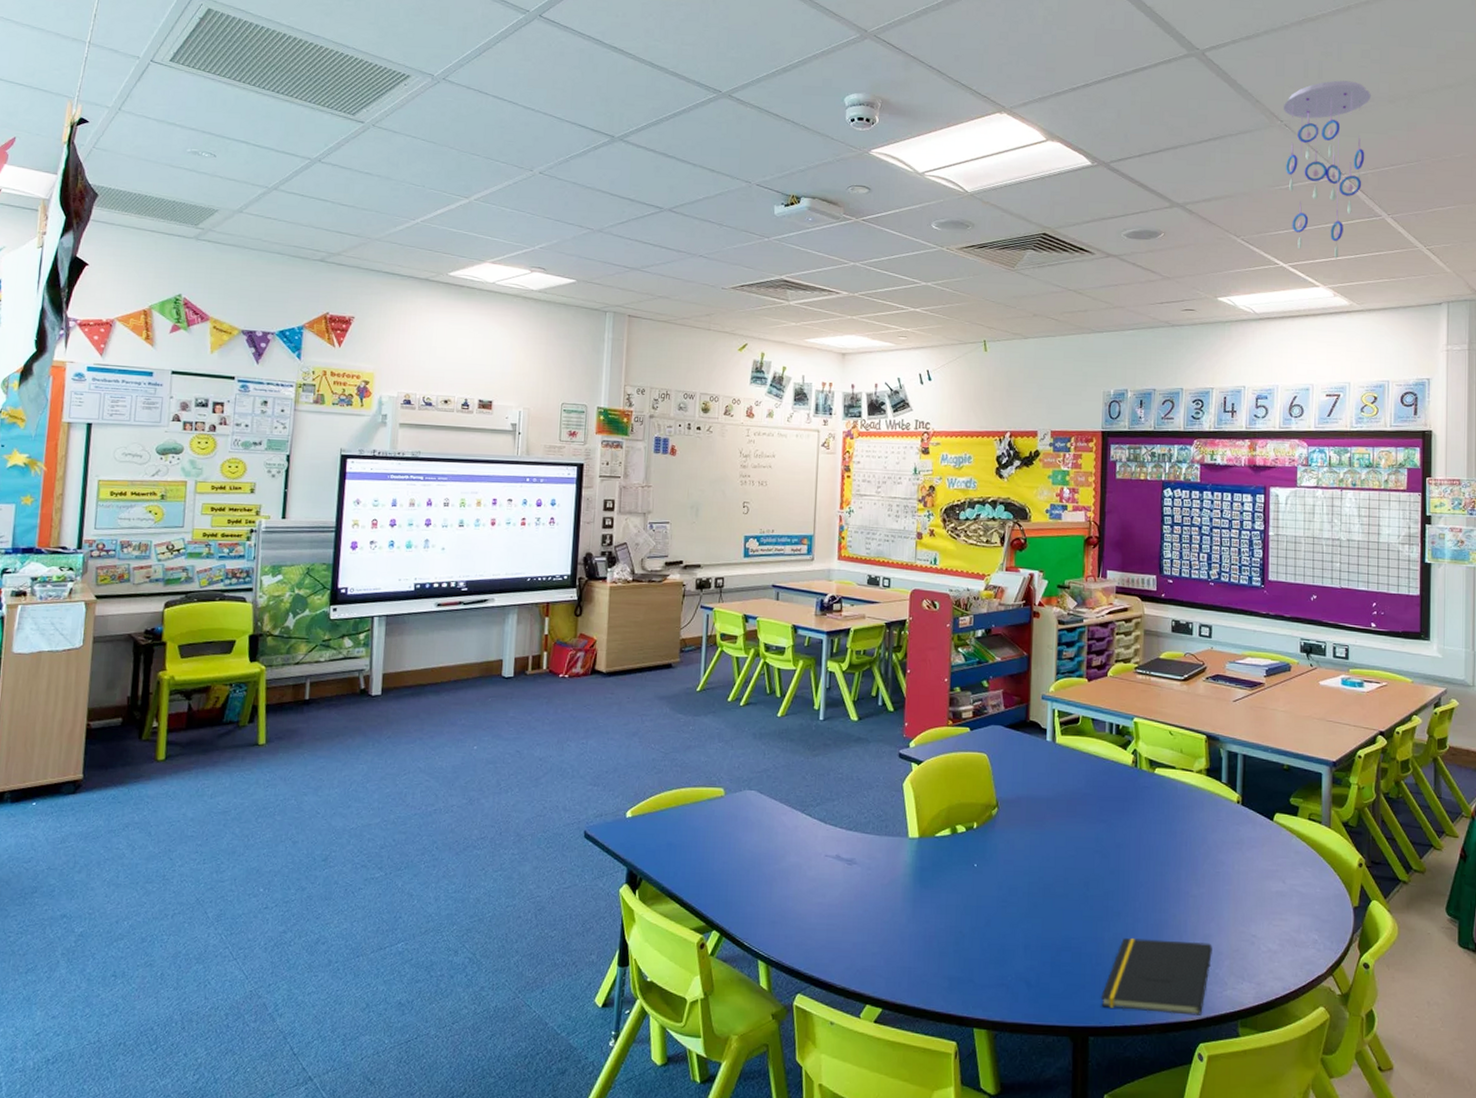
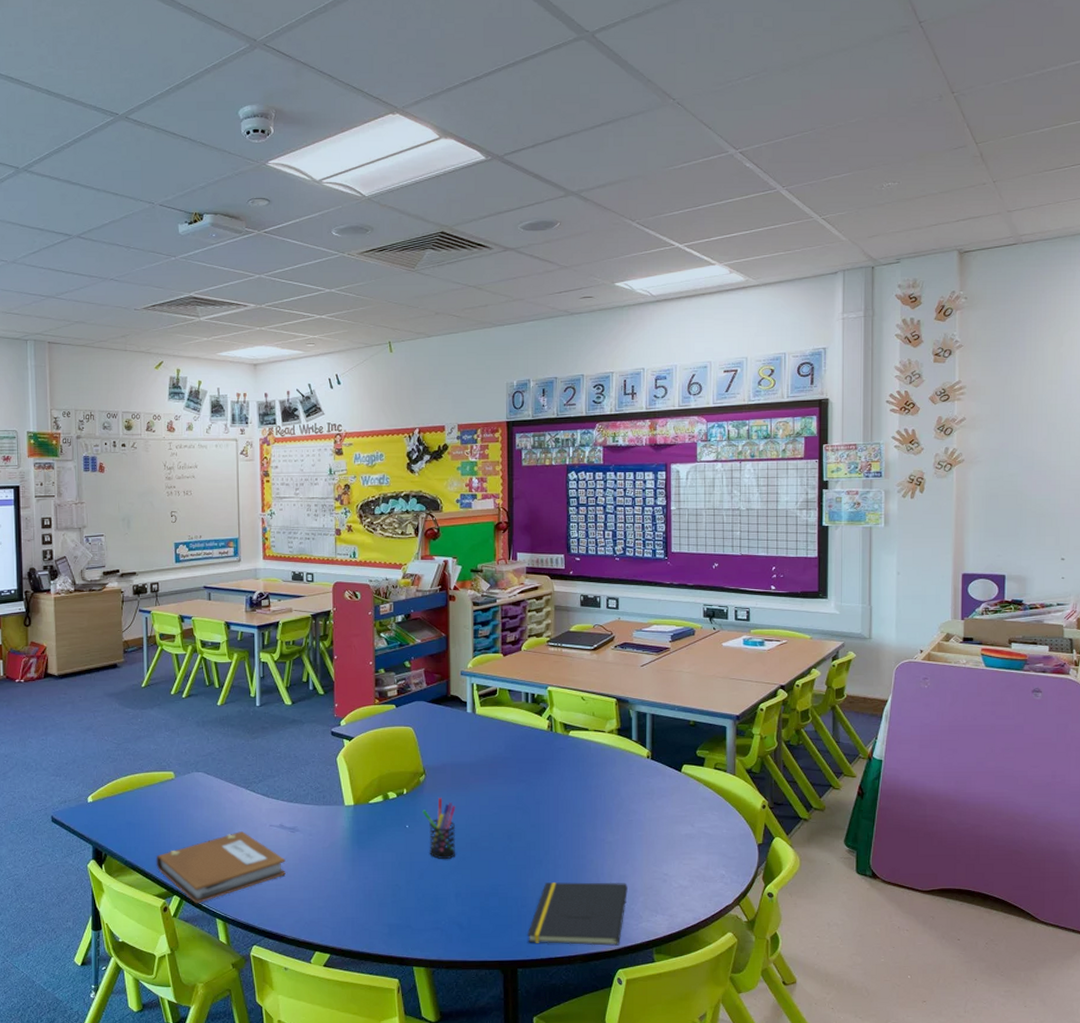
notebook: none [696,860,840,942] -> present [156,831,286,904]
pen holder: none [993,835,1030,905] -> present [422,798,456,859]
ceiling mobile: present [1283,80,1371,259] -> none [675,52,764,235]

